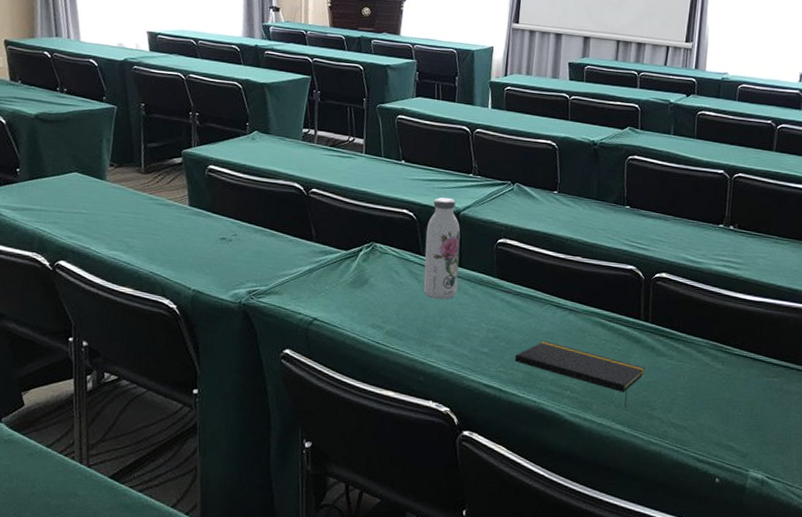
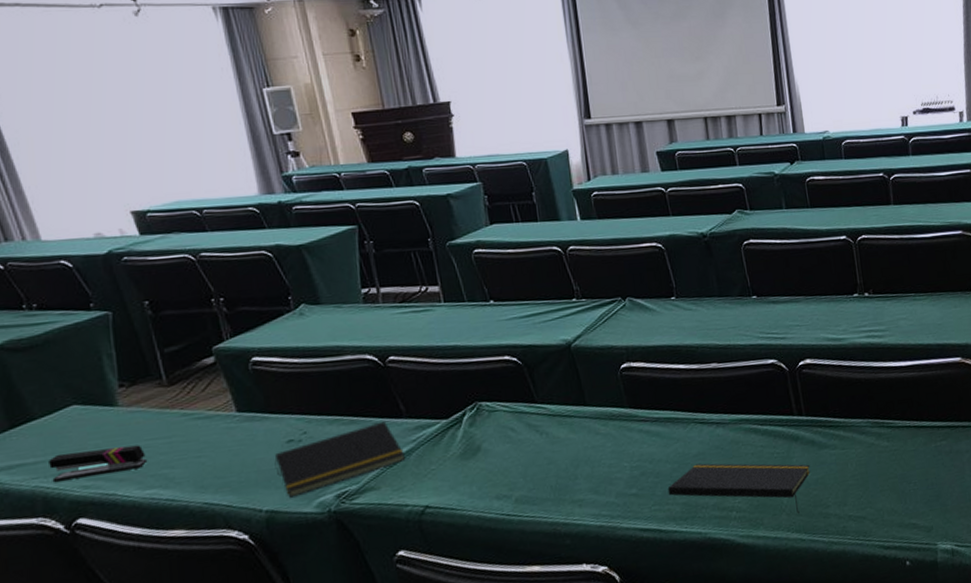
stapler: none [48,207,118,233] -> present [49,445,148,482]
notepad: none [207,240,308,284] -> present [274,421,406,498]
water bottle: present [423,197,461,300] -> none [536,330,587,449]

